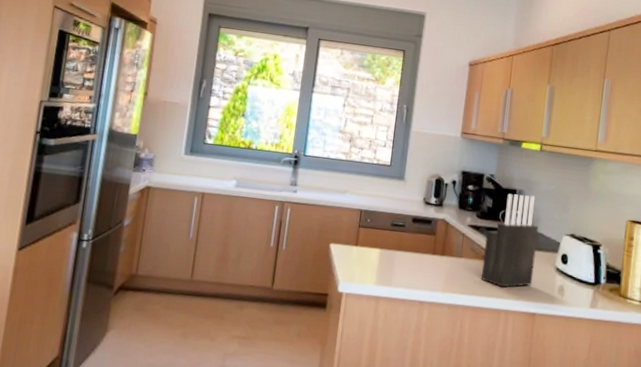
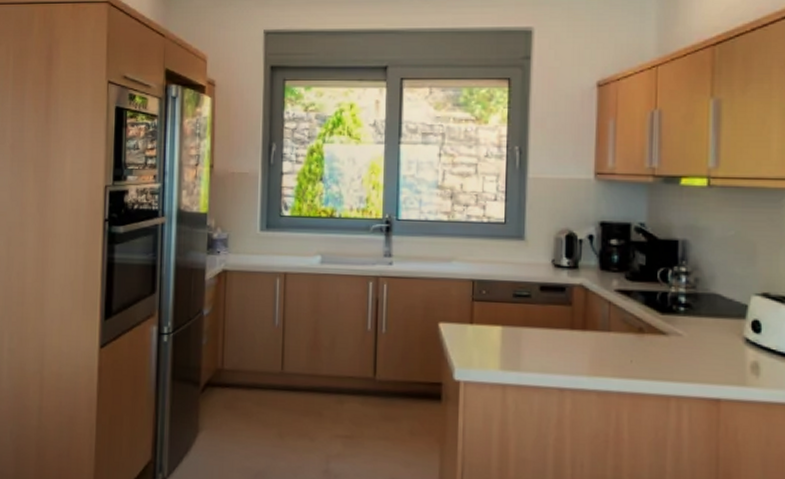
knife block: present [480,193,538,288] -> none [638,245,715,367]

